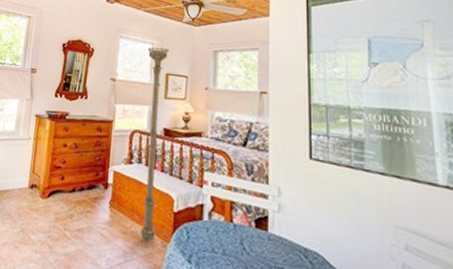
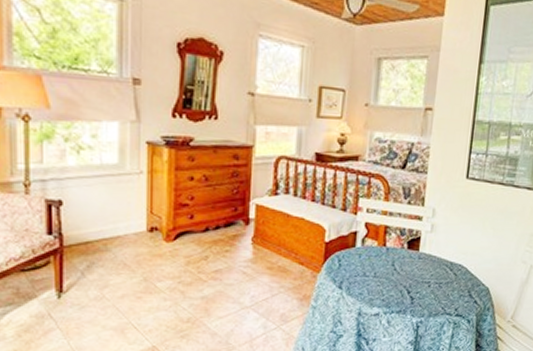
floor lamp: present [141,47,169,242] -> none [289,51,324,274]

